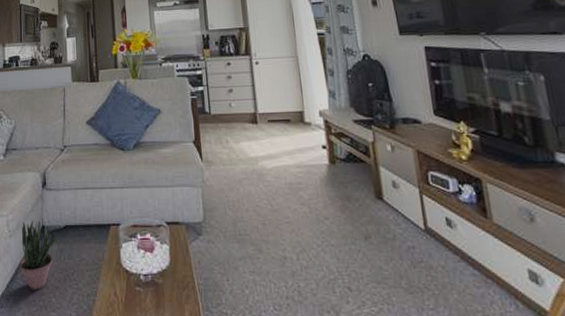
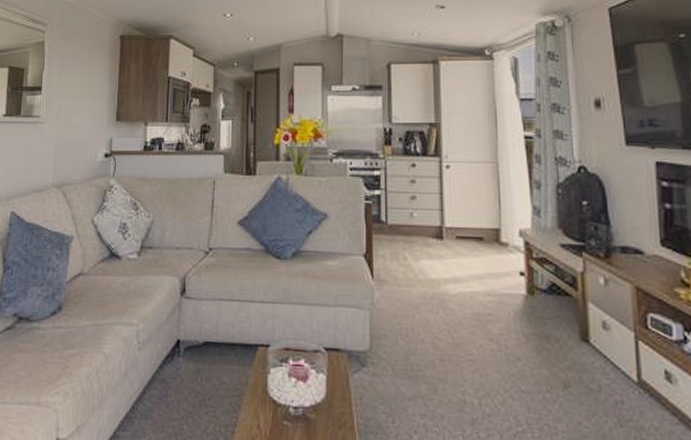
potted plant: present [19,216,58,290] -> none [147,328,196,414]

